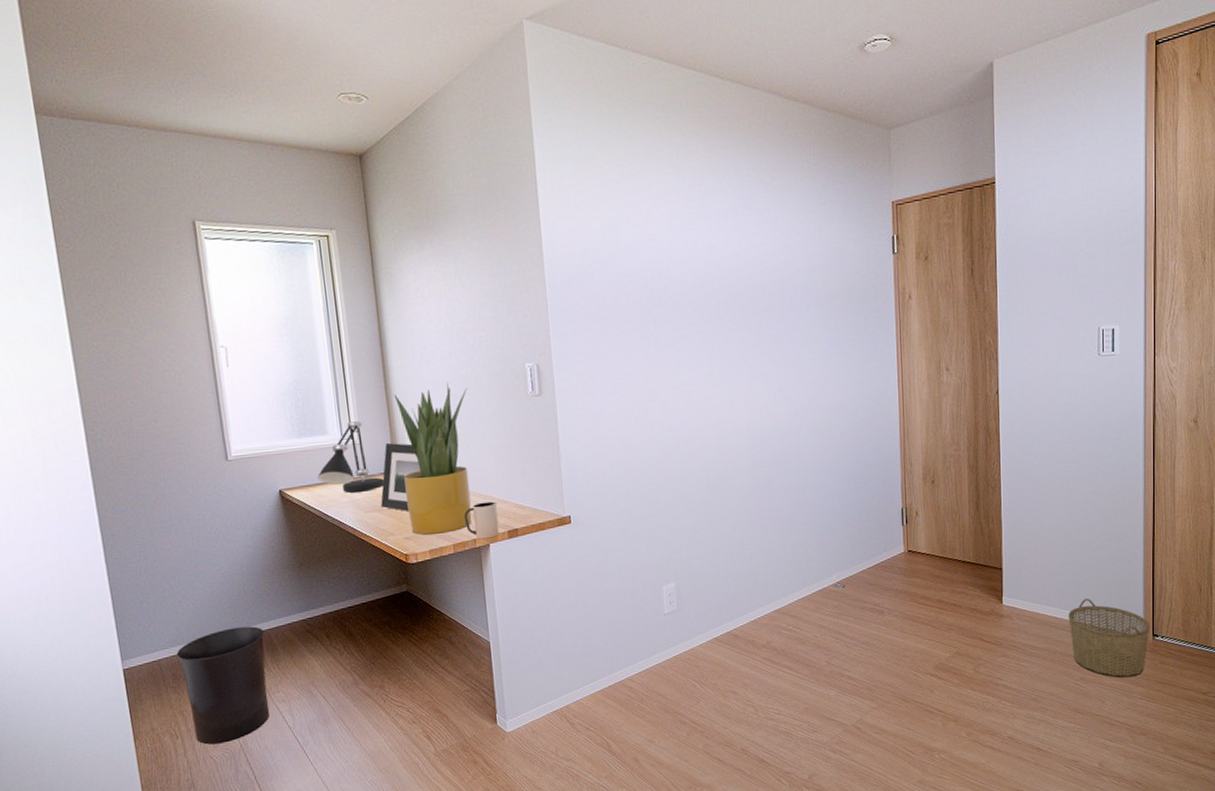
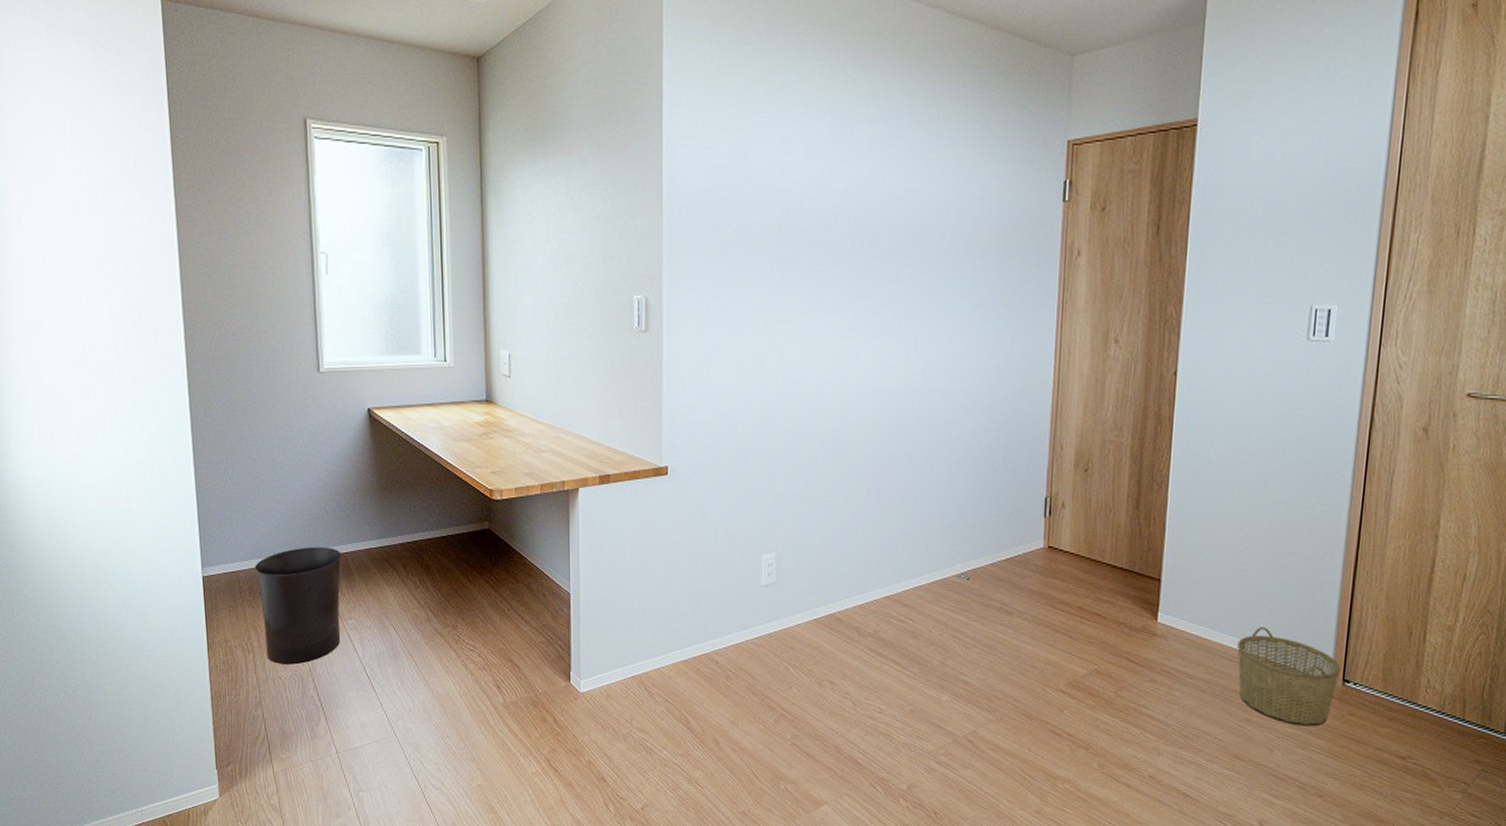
desk lamp: present [318,421,384,493] -> none [408,343,475,418]
picture frame: present [381,442,422,511] -> none [469,368,514,443]
planter: present [393,382,472,535] -> none [492,309,569,471]
mug: present [463,501,499,540] -> none [554,442,591,484]

